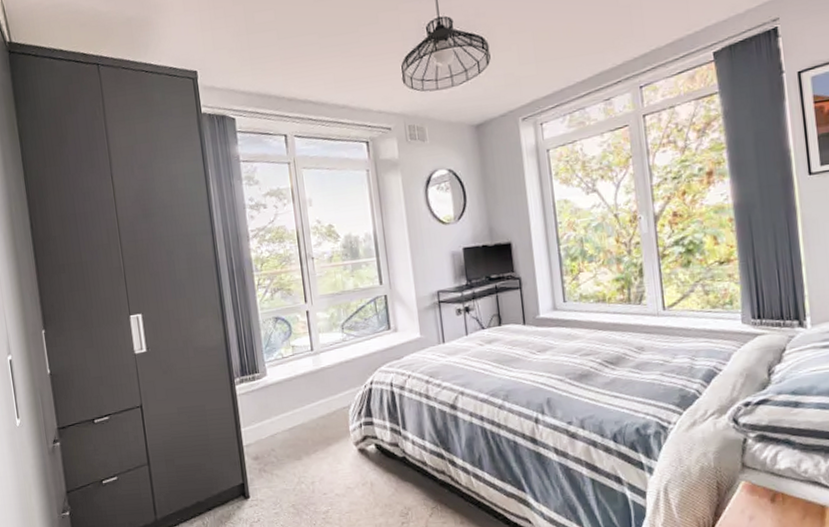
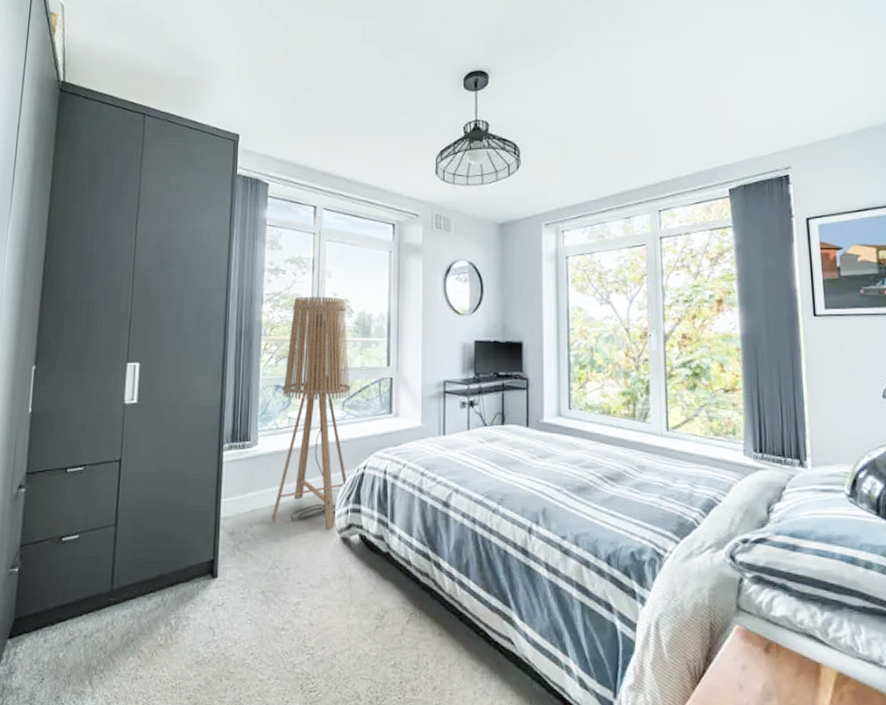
floor lamp: none [279,224,358,444] -> present [272,296,351,530]

